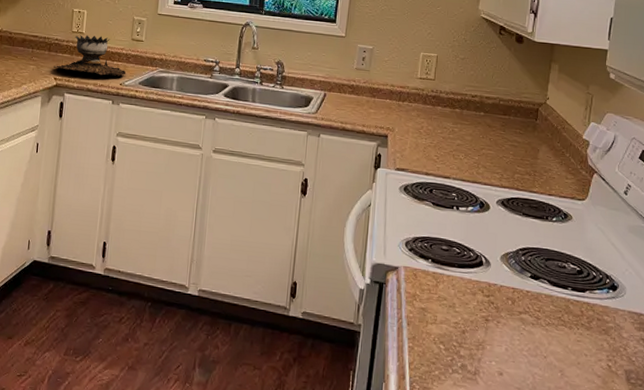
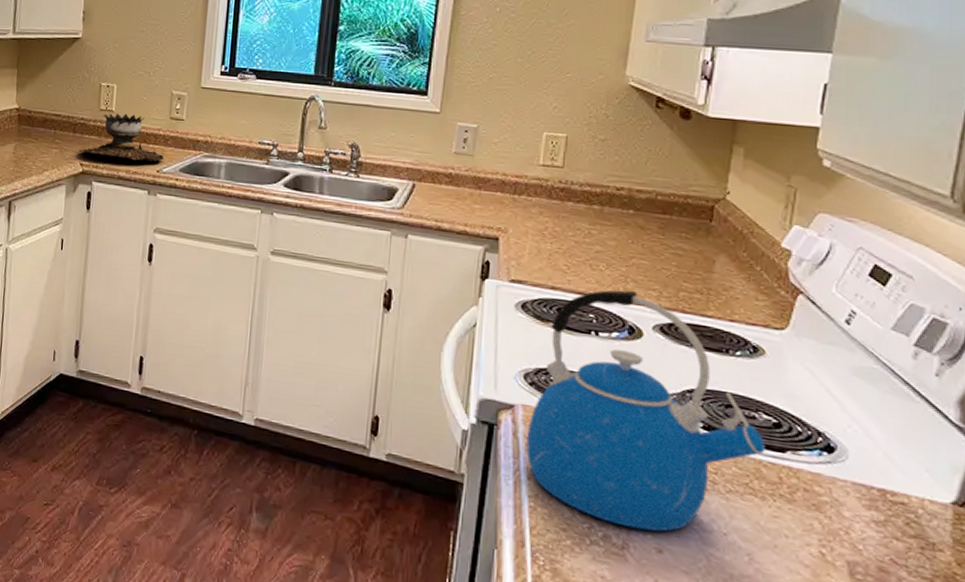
kettle: none [407,174,572,359] -> present [526,290,765,532]

